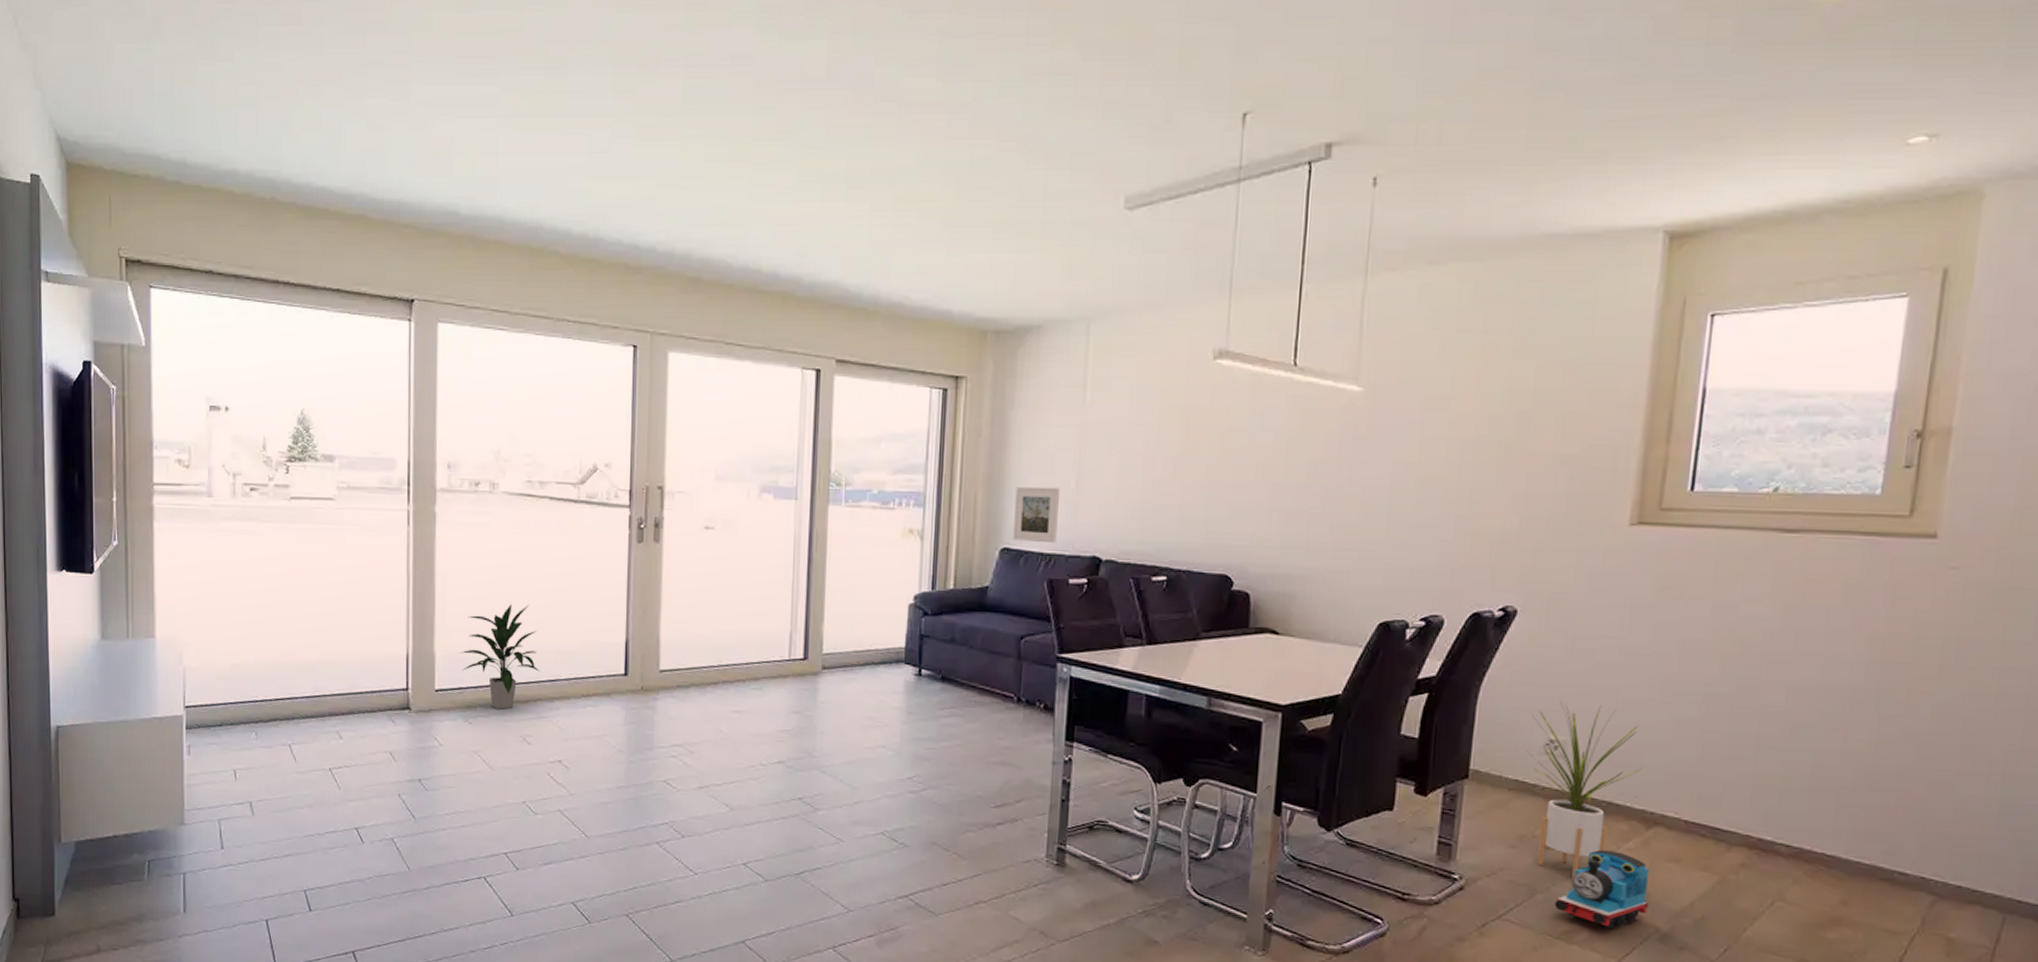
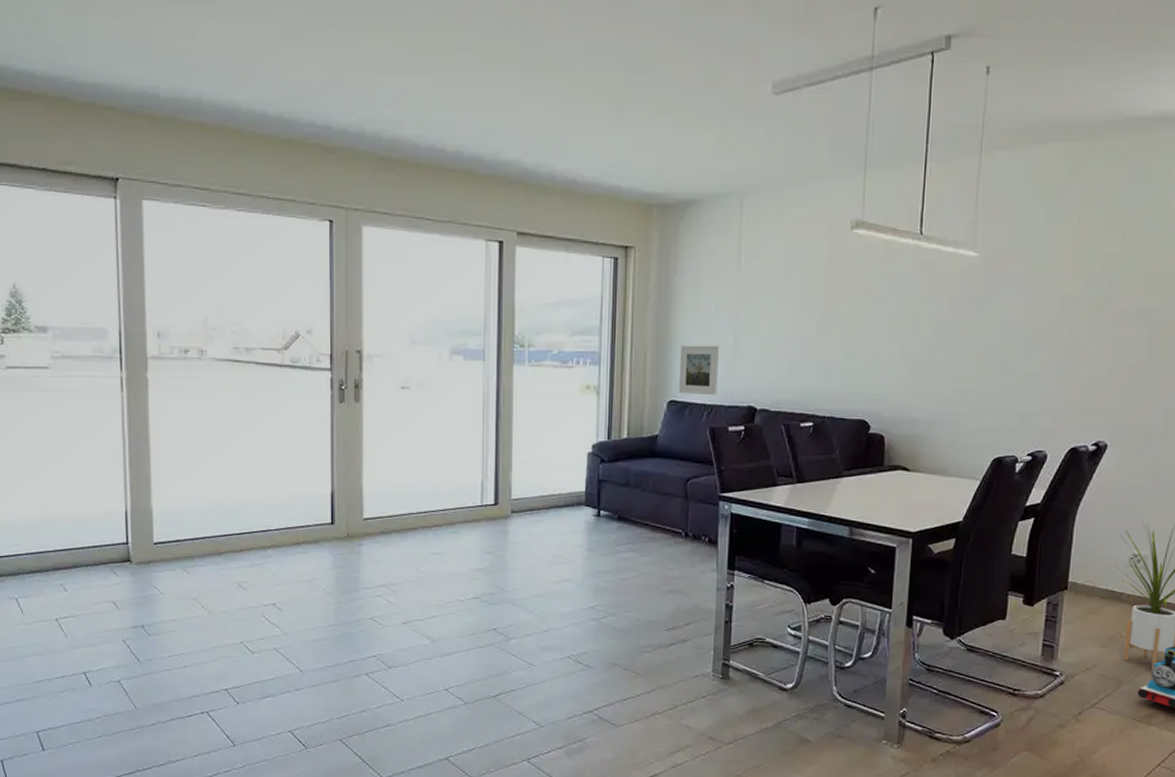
indoor plant: present [459,604,540,709] -> none [175,462,253,559]

